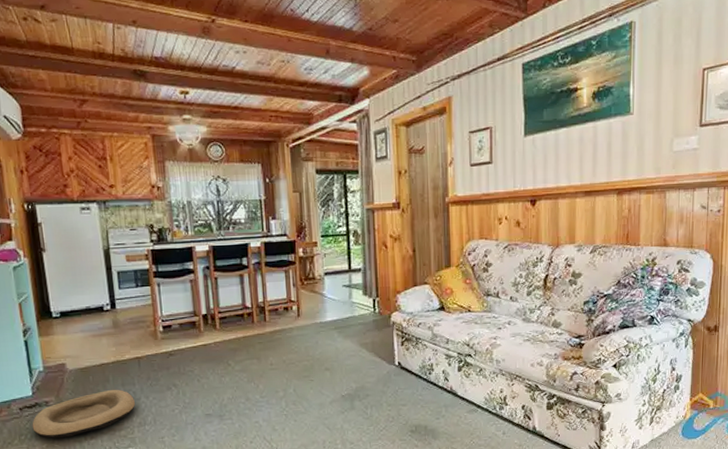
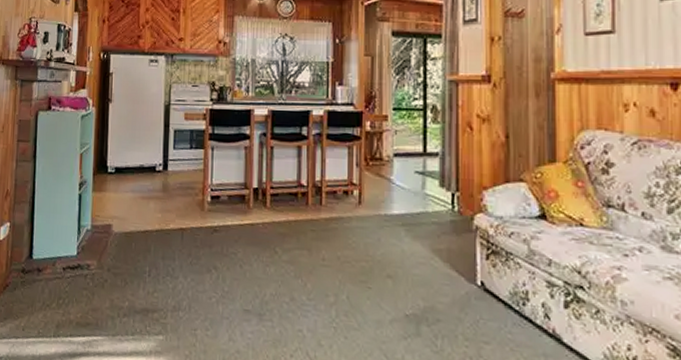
dog bed: present [32,389,136,438] -> none [71,261,173,310]

